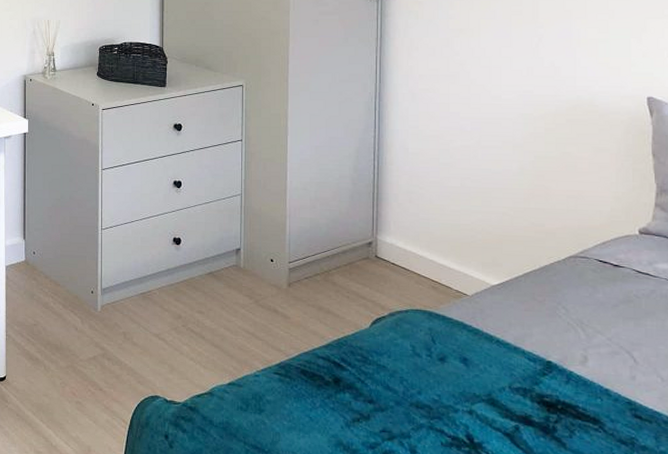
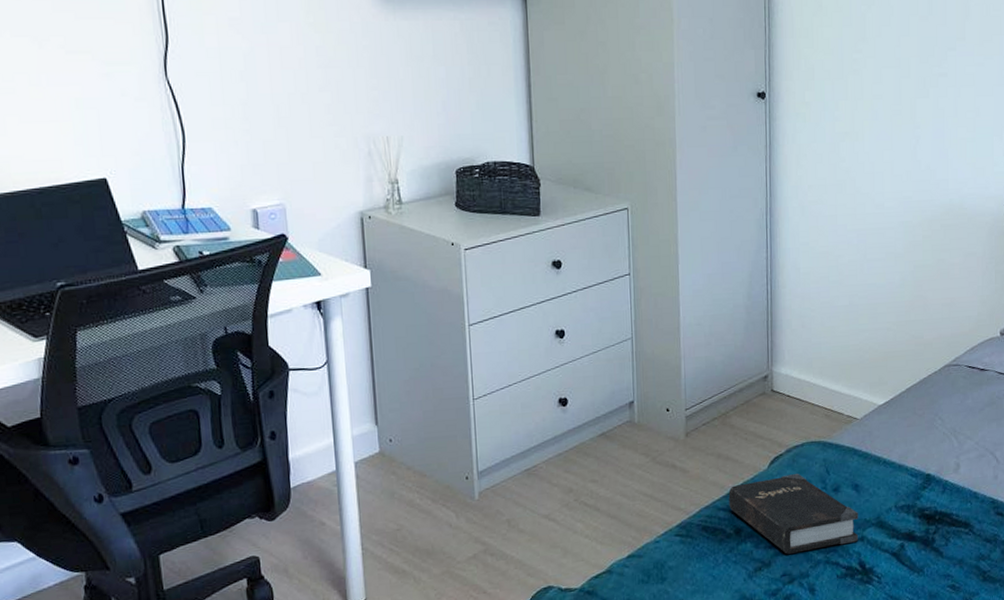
hardback book: none [328,336,467,414] -> present [728,474,858,554]

